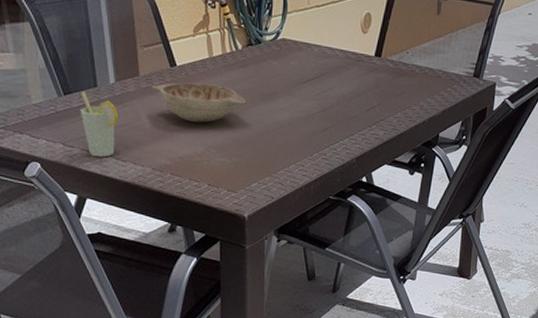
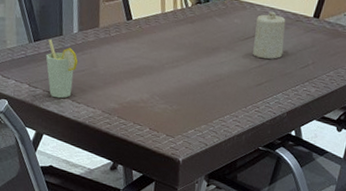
decorative bowl: present [151,82,247,123] -> none [109,34,191,72]
candle: none [314,51,347,103] -> present [253,11,286,59]

